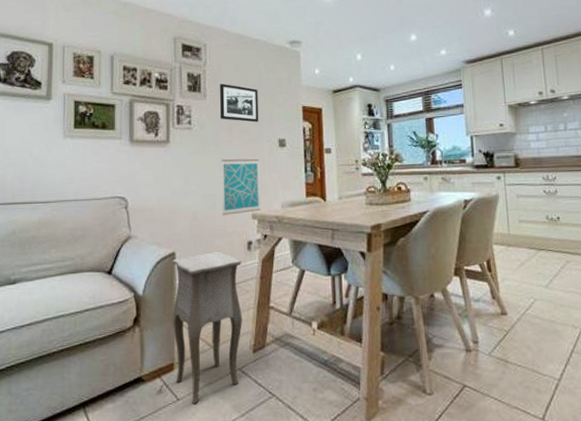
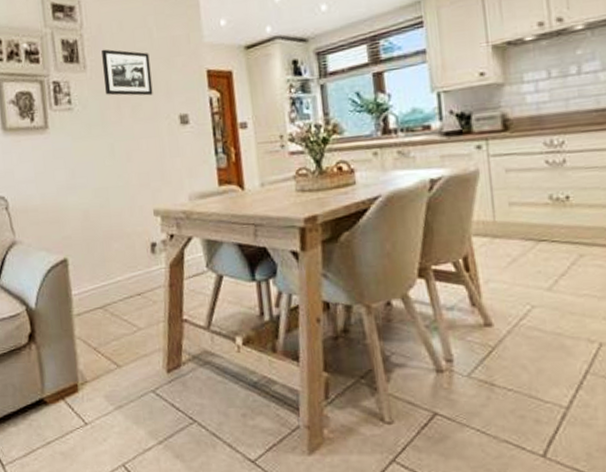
side table: present [157,251,242,403] -> none [61,255,153,428]
wall art: present [222,158,260,215] -> none [112,141,163,213]

